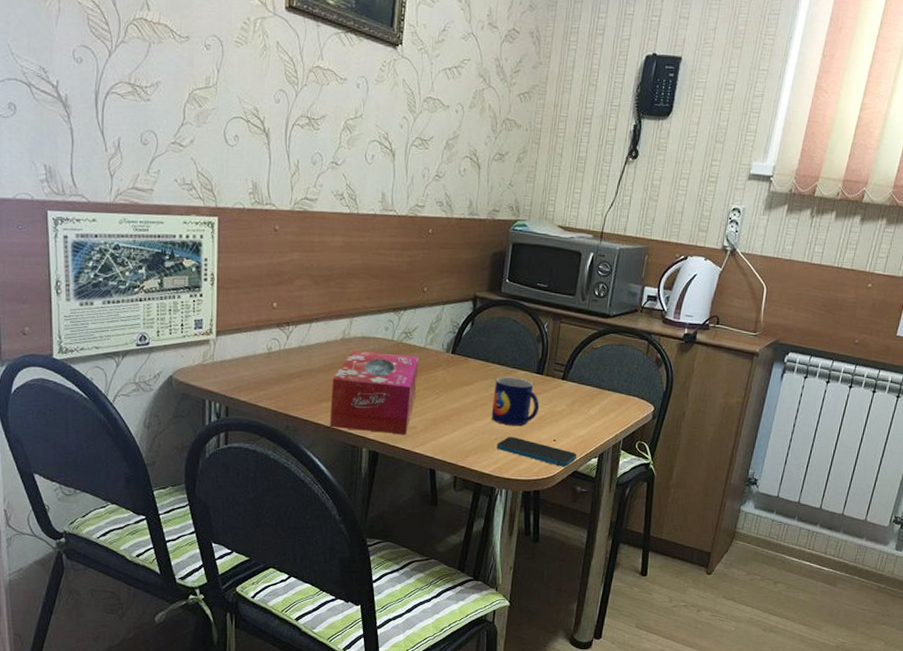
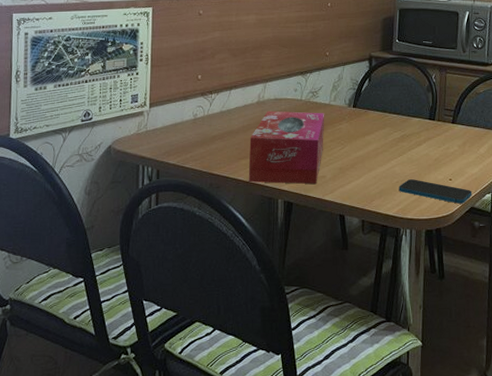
mug: present [491,376,540,426] -> none [391,124,434,169]

